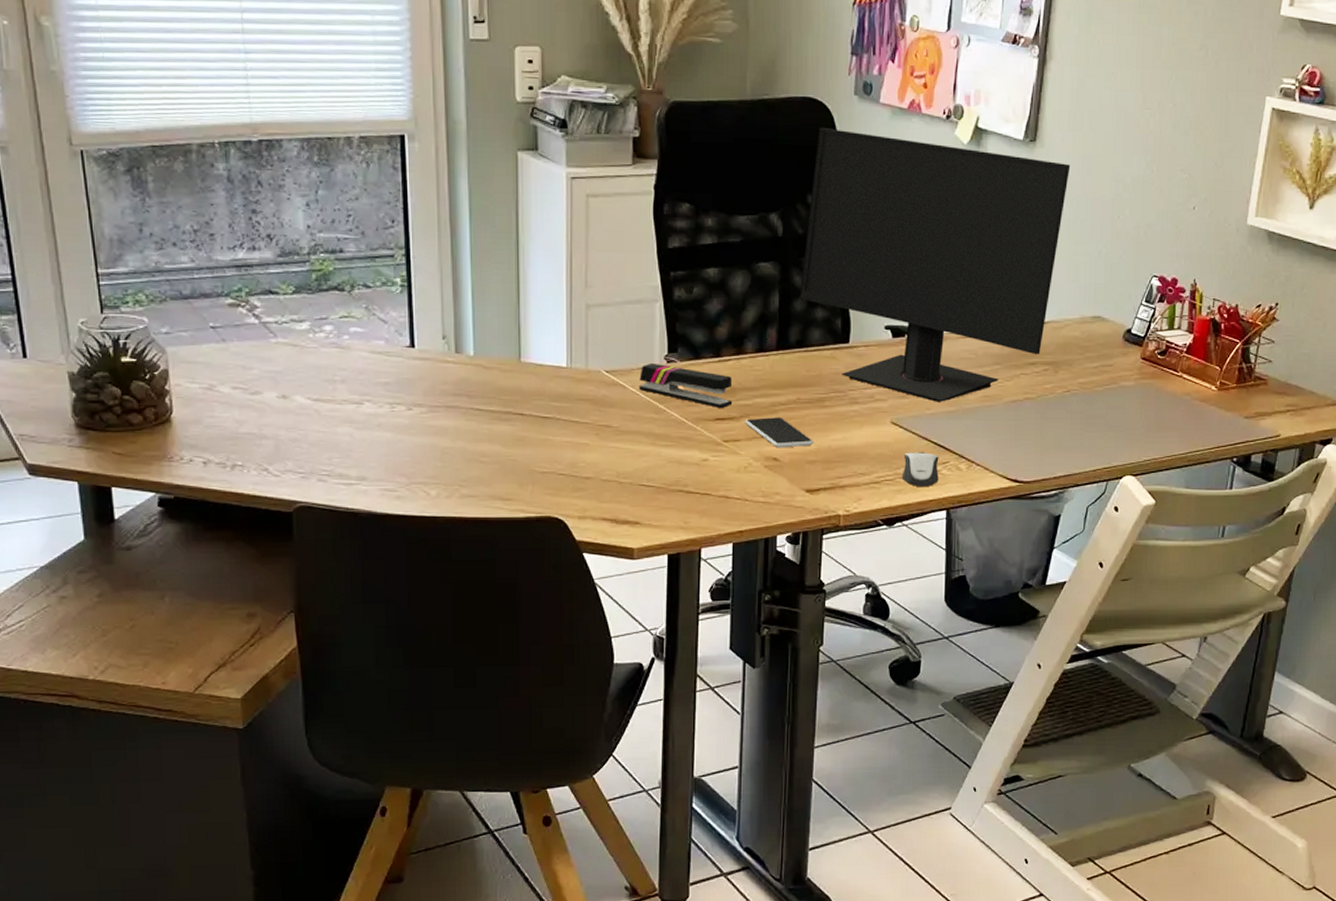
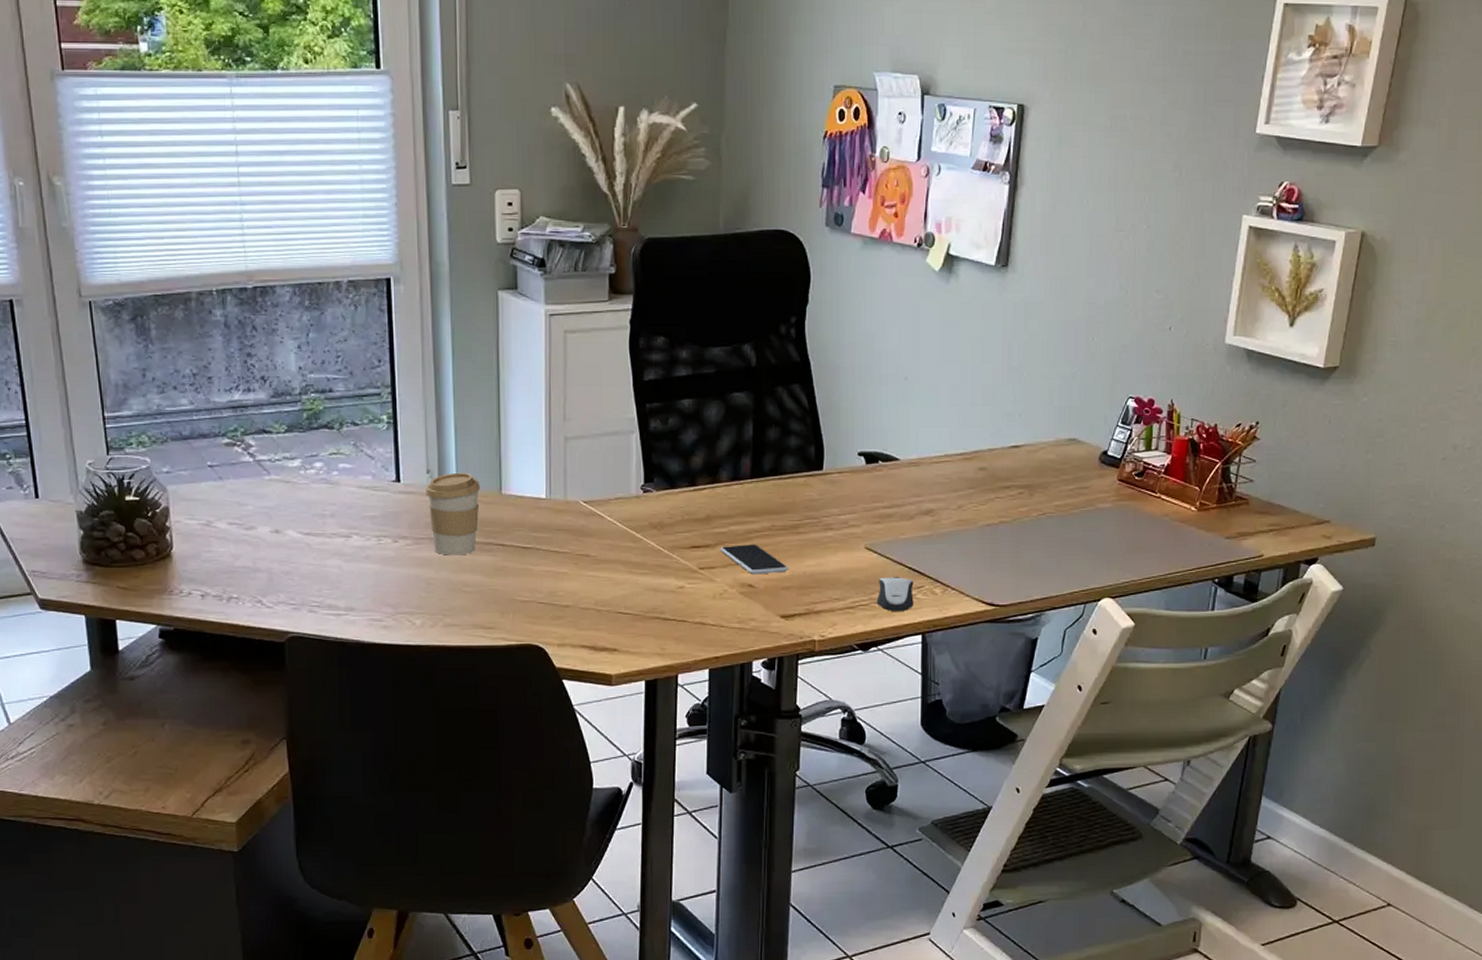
coffee cup: none [440,338,499,425] -> present [424,472,481,556]
stapler: present [639,362,733,408] -> none [616,492,708,536]
computer monitor: present [800,128,1071,402] -> none [773,260,1043,527]

